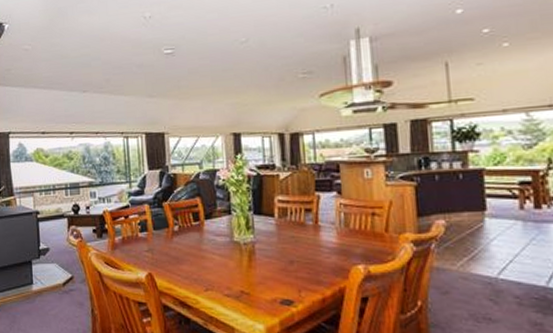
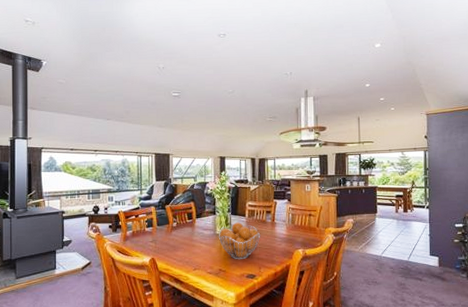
fruit basket: none [236,225,298,279] -> present [218,222,261,260]

